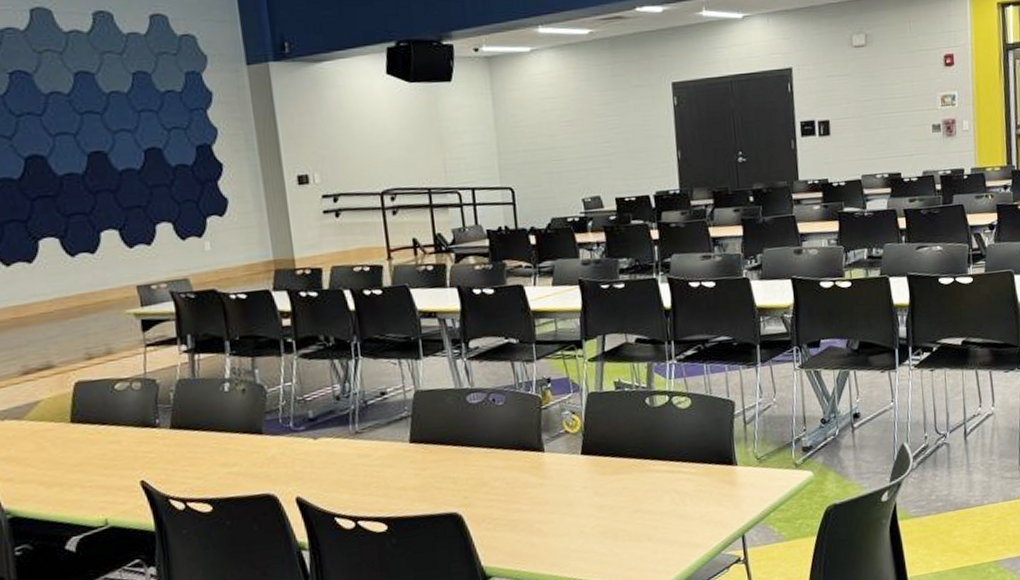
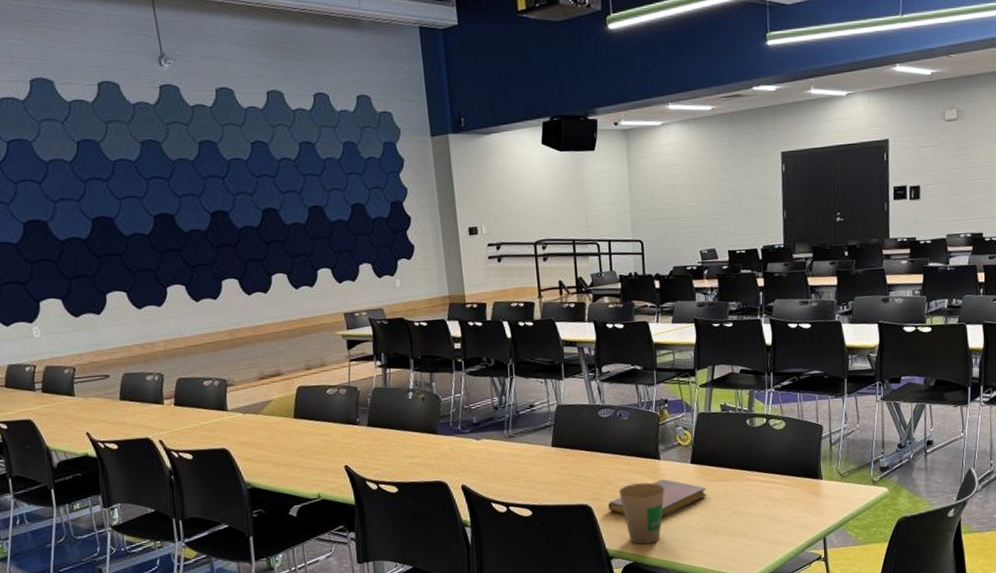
notebook: none [481,475,603,523] -> present [607,479,707,517]
paper cup: none [495,480,552,559] -> present [618,482,665,545]

